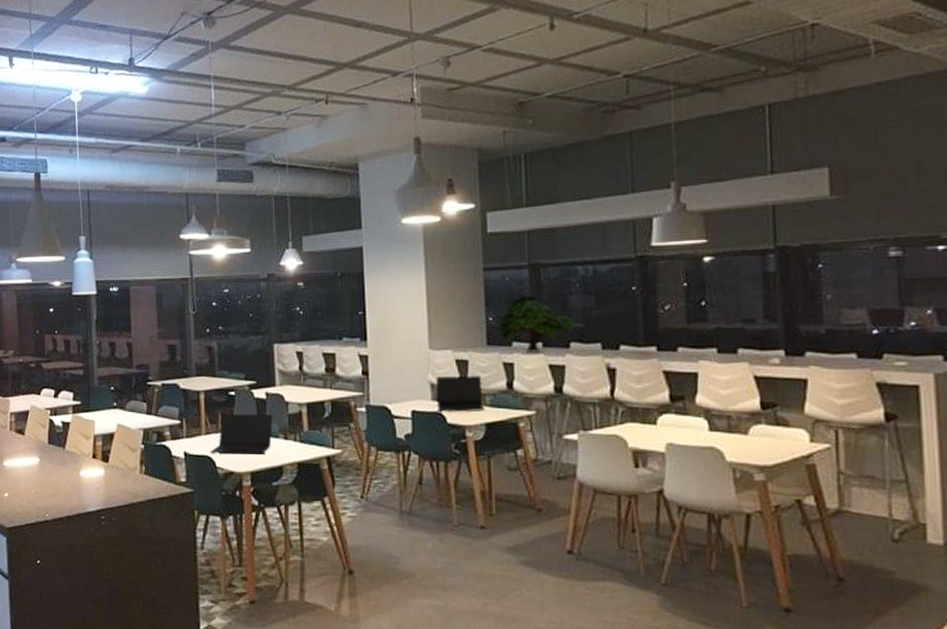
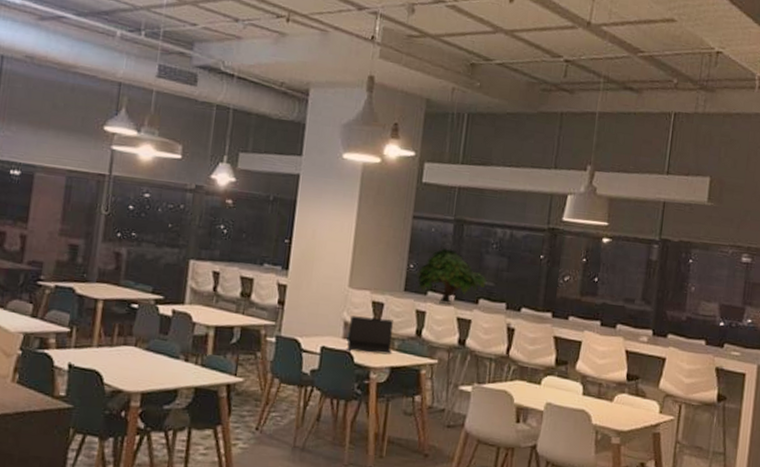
laptop: present [210,414,273,454] -> none [99,326,177,375]

